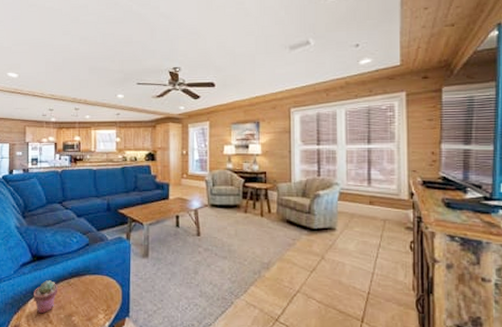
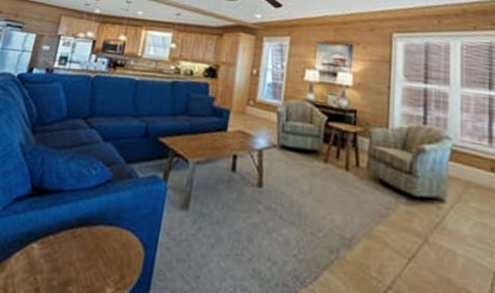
potted succulent: present [34,280,58,314] -> none [20,225,59,277]

